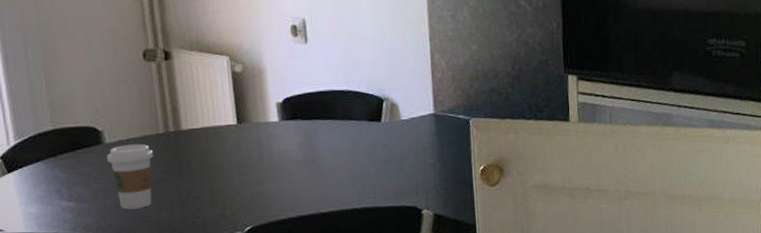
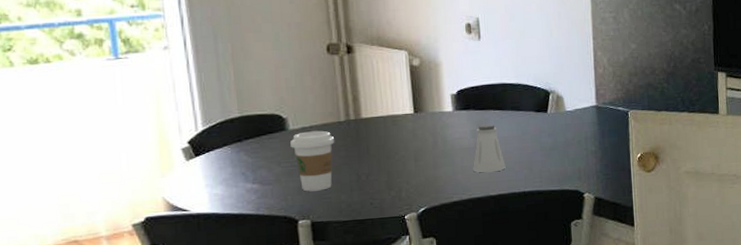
saltshaker: none [302,135,337,188] -> present [473,124,506,173]

